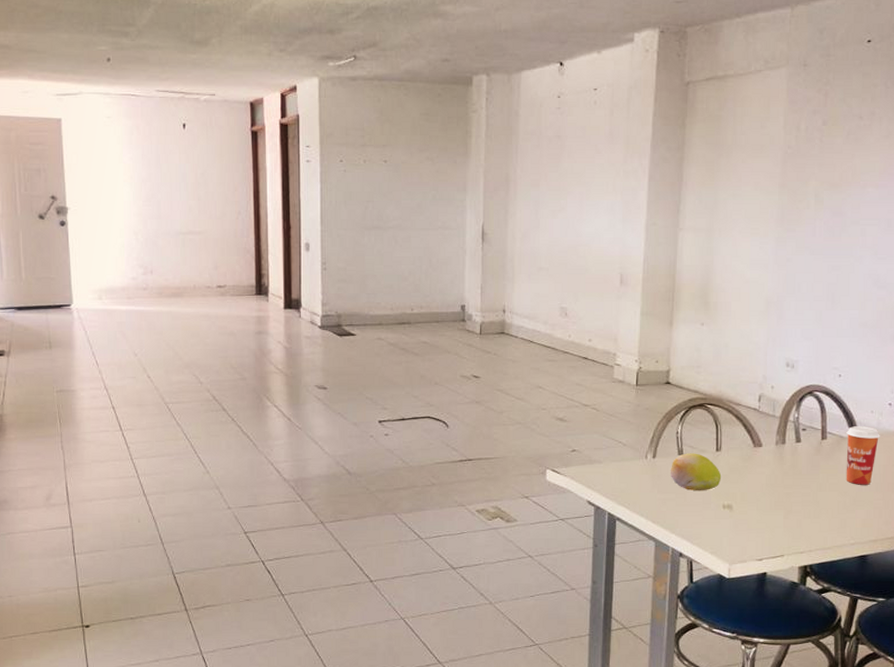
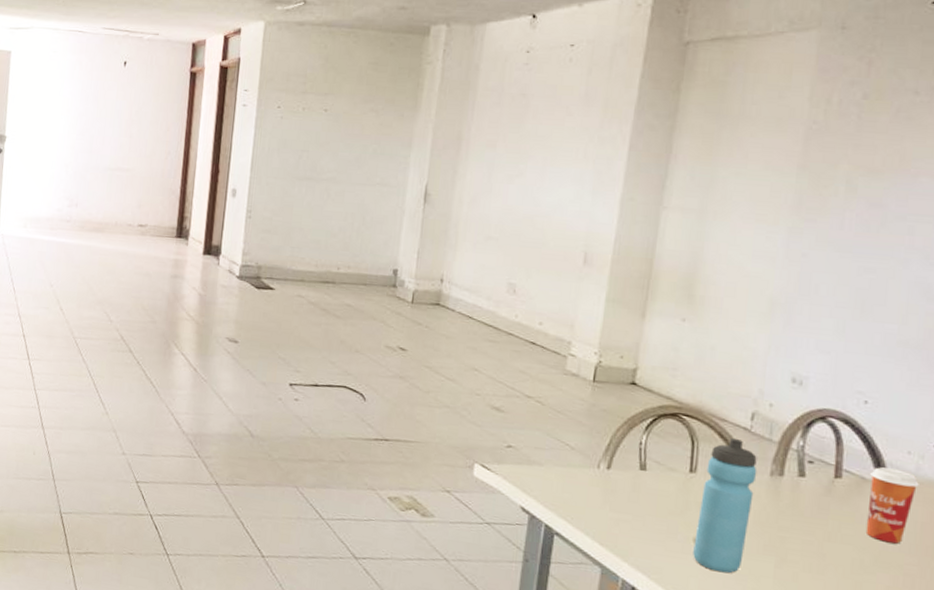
fruit: present [670,453,722,491] -> none [627,469,695,518]
water bottle: none [723,419,766,529] -> present [693,438,757,574]

